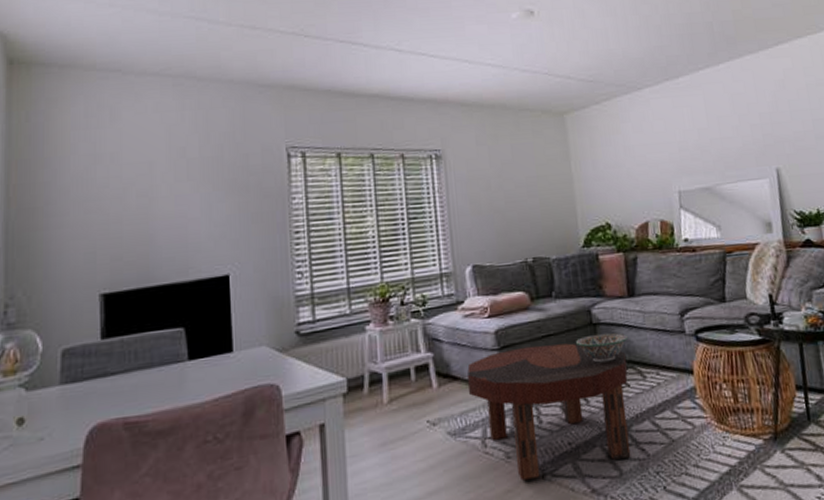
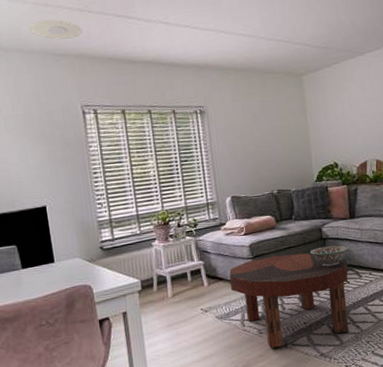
plate: none [230,44,296,68] -> present [28,19,83,39]

